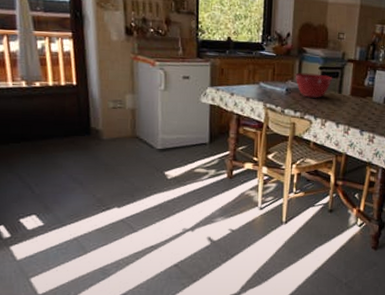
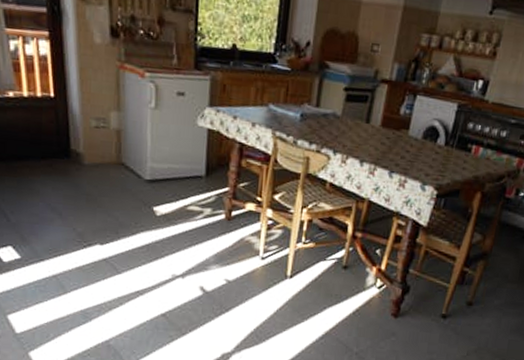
mixing bowl: present [295,72,333,98] -> none [313,94,361,128]

